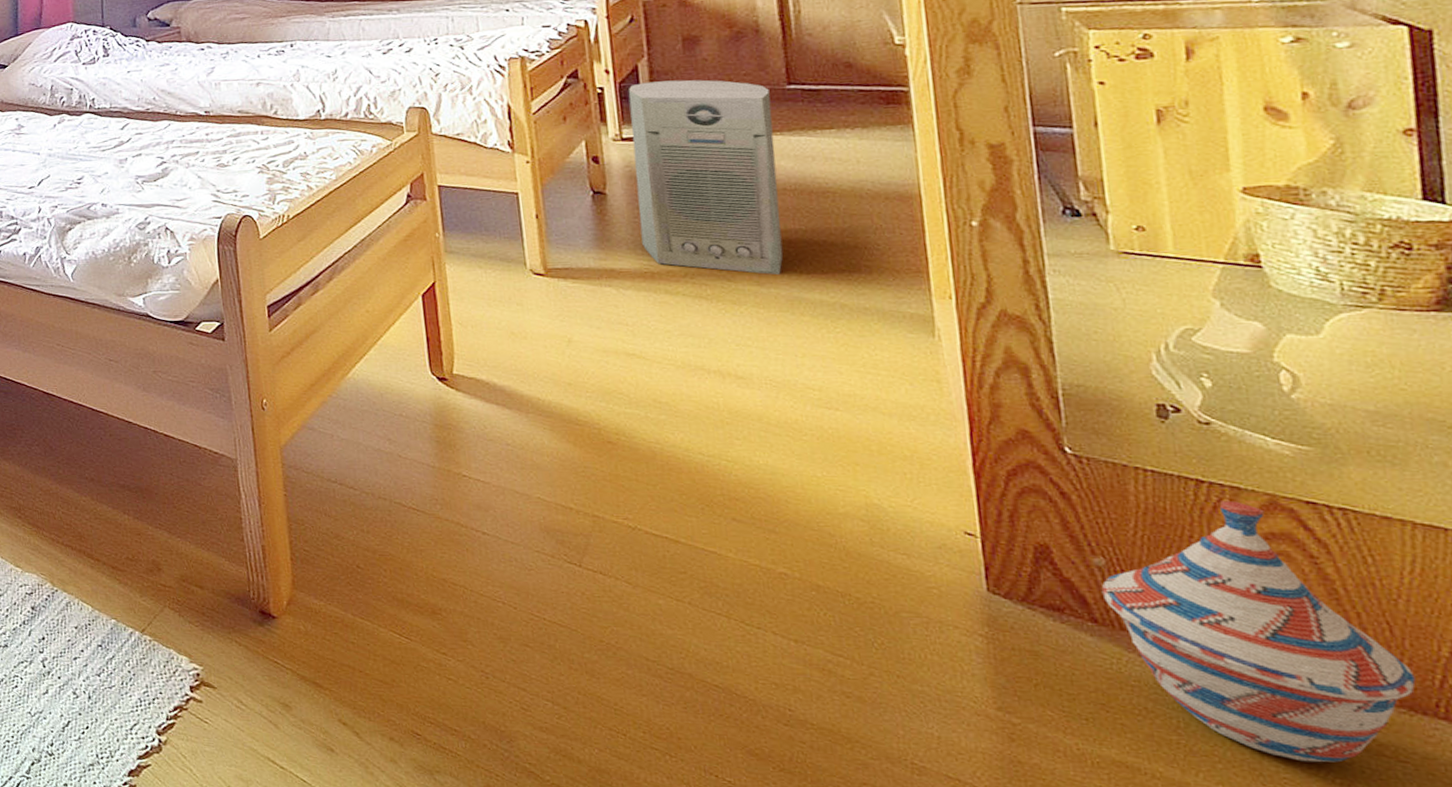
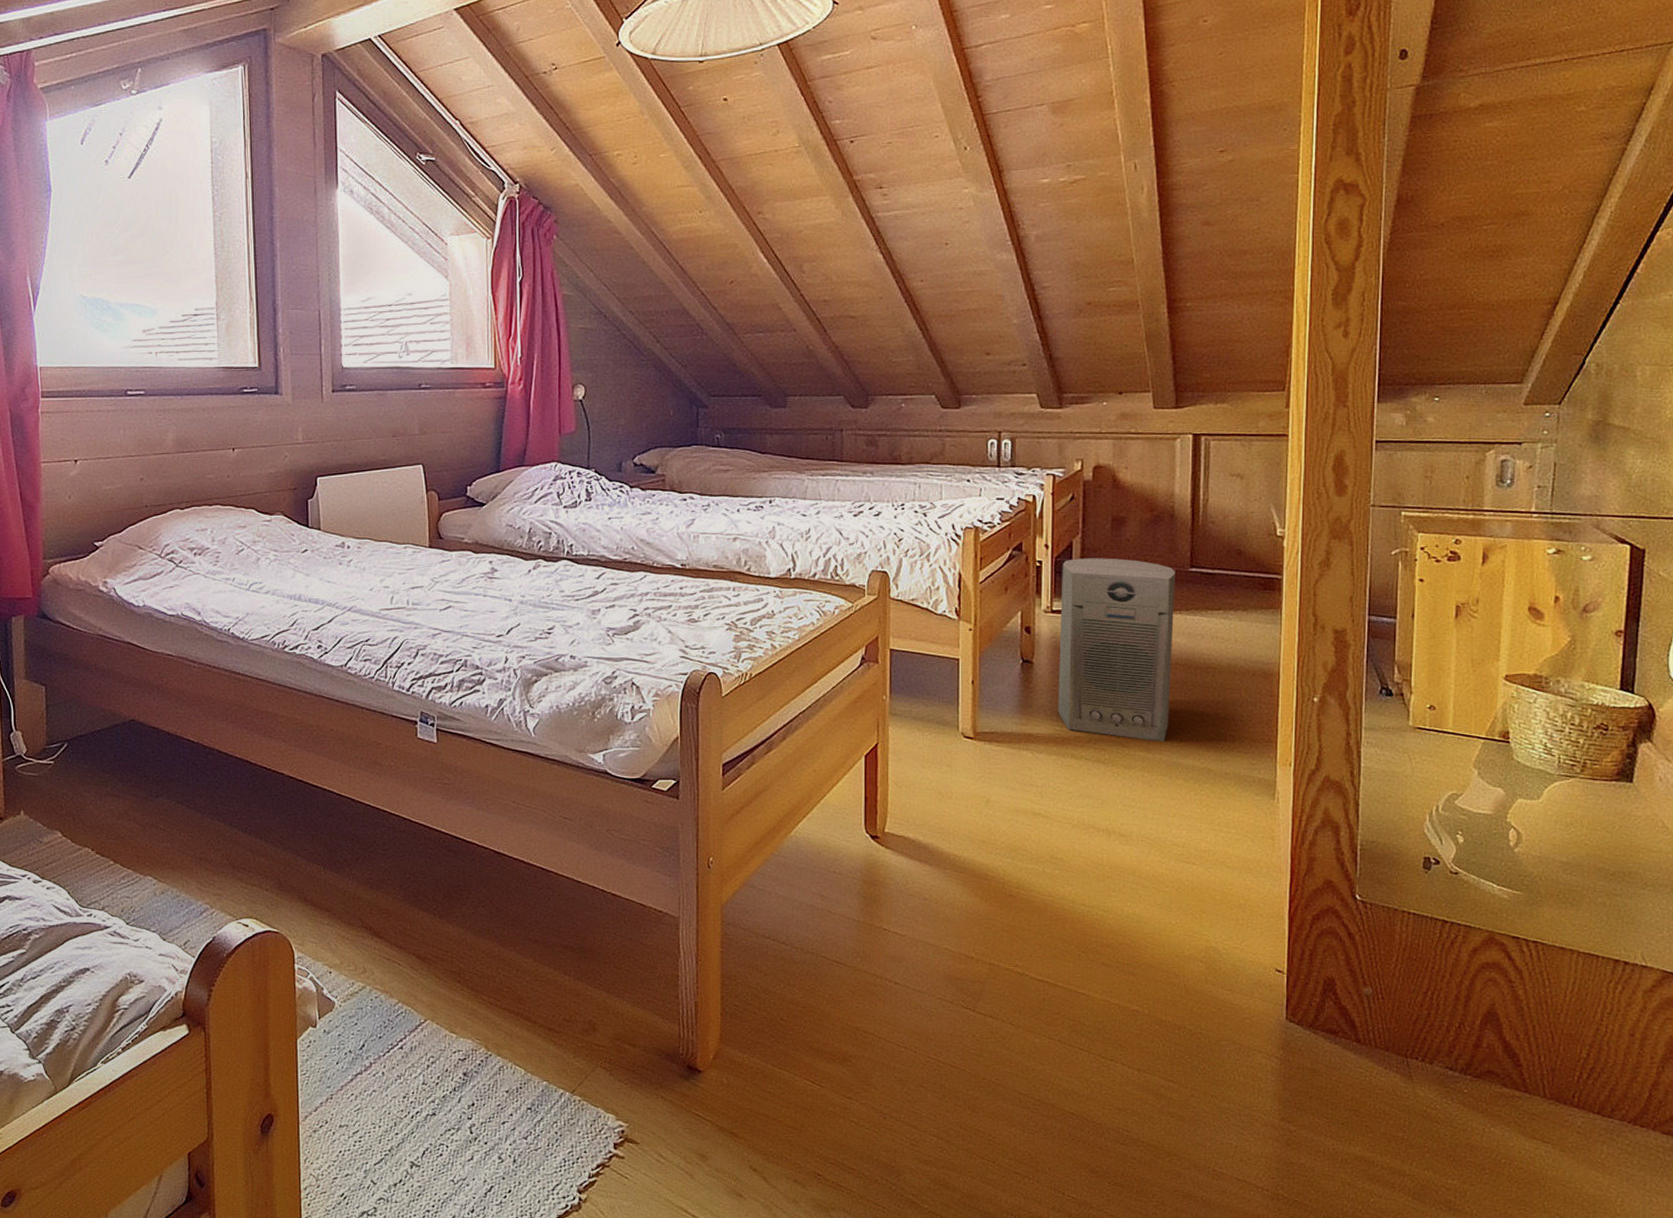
woven basket: present [1101,501,1416,763] -> none [1366,937,1563,1147]

